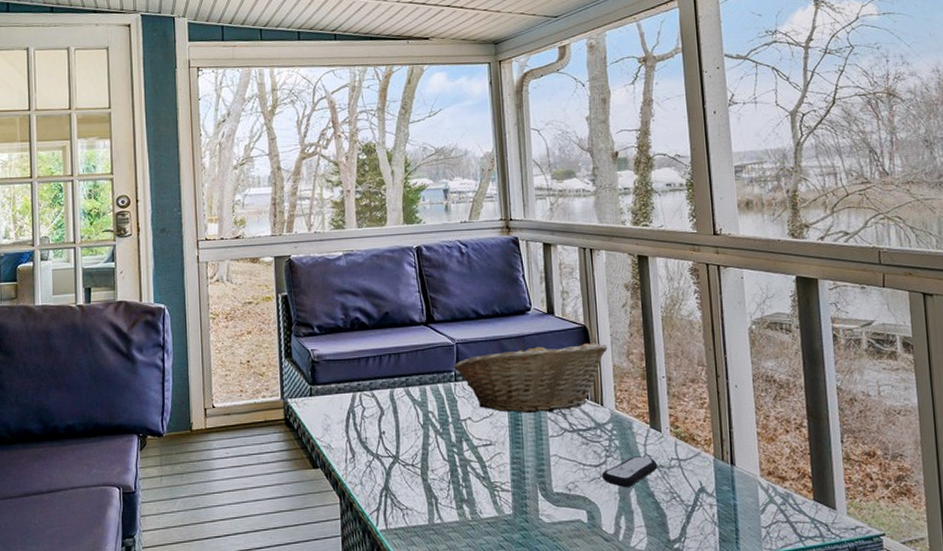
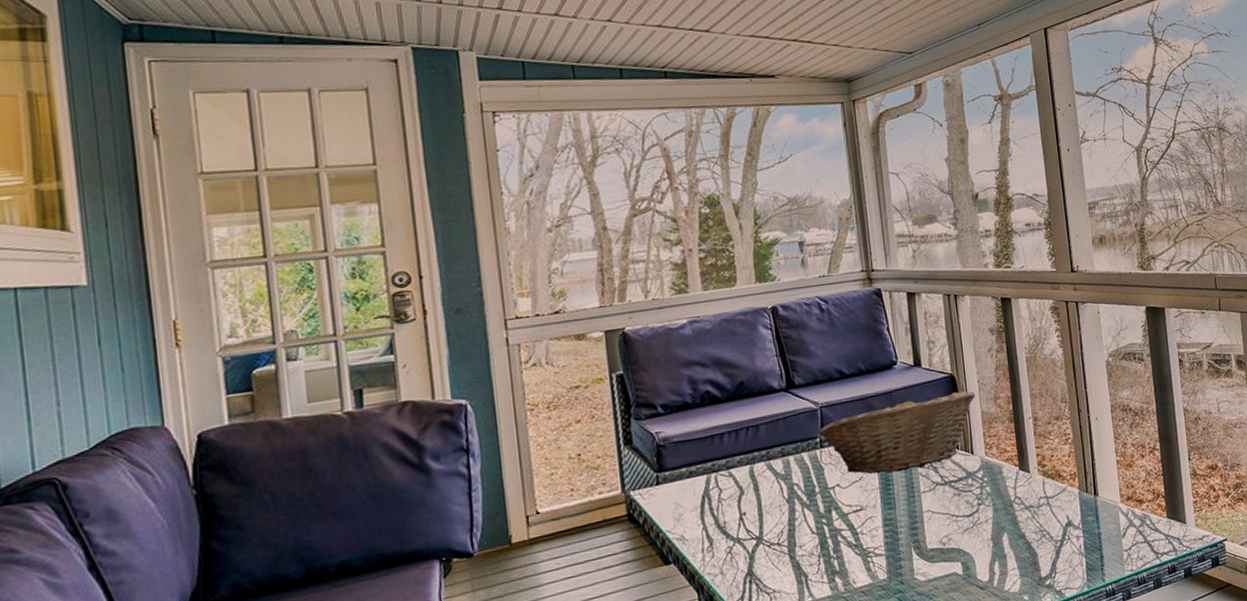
remote control: present [602,456,658,487] -> none [975,499,1028,533]

